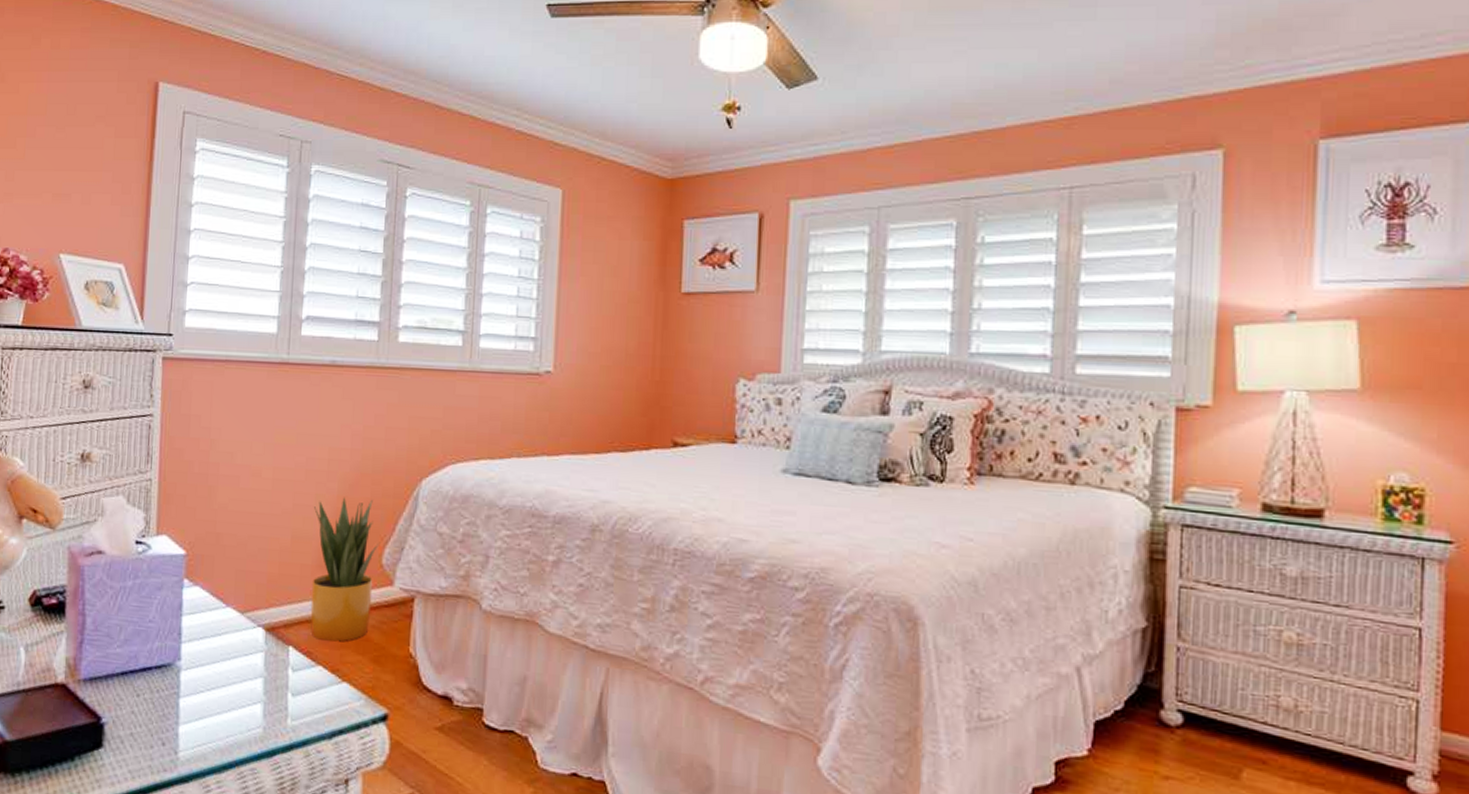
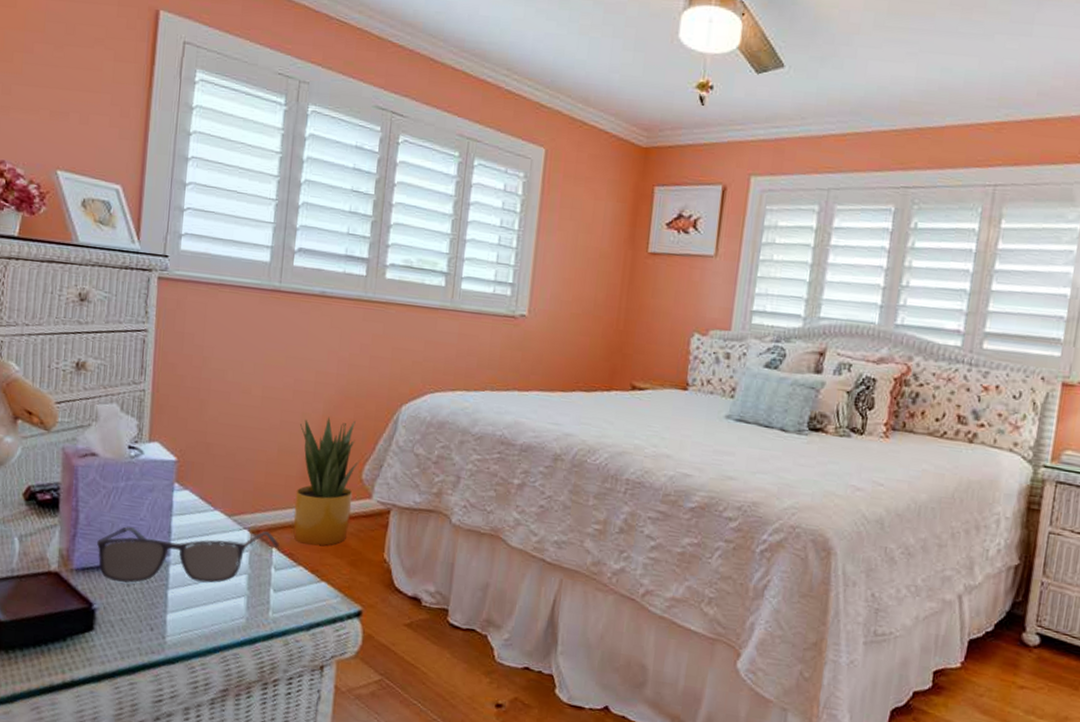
eyeglasses: none [105,628,296,693] -> present [97,527,280,584]

